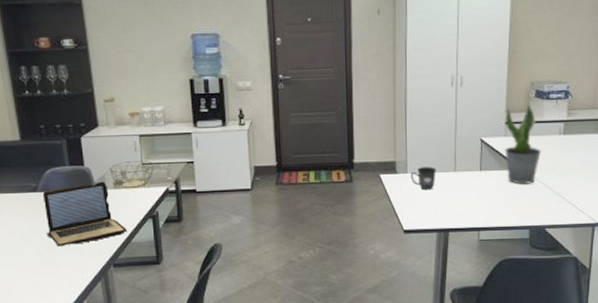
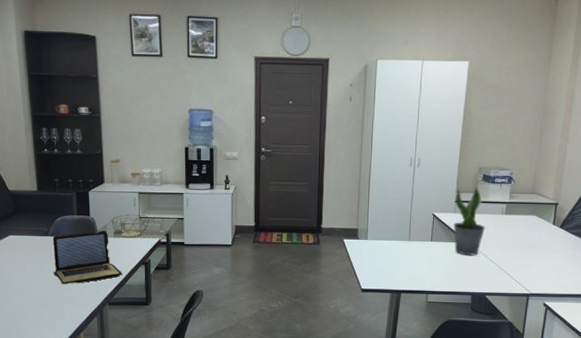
mug: present [410,167,436,190] -> none [370,235,393,256]

